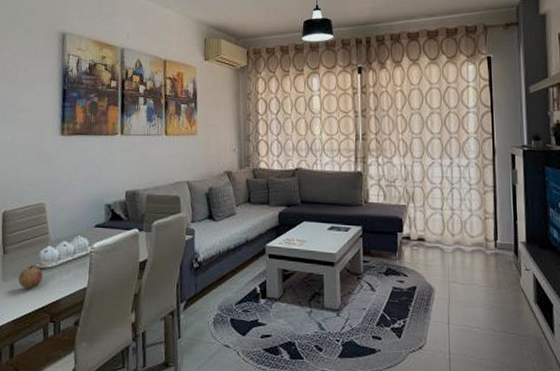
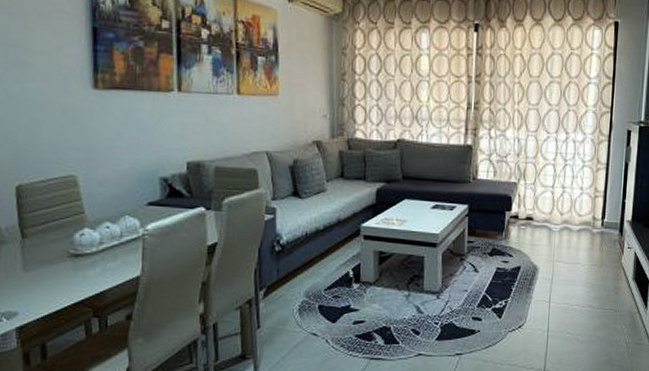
fruit: present [18,264,43,289] -> none [46,250,81,279]

